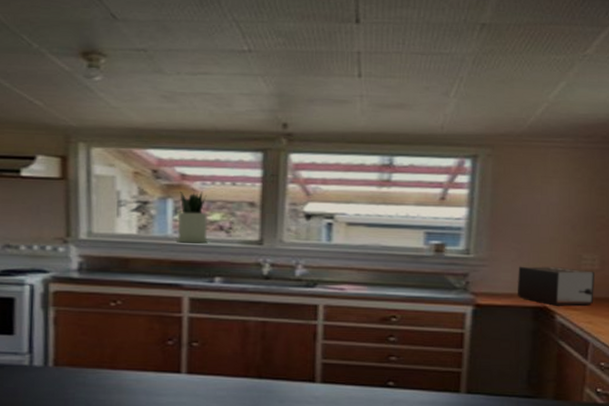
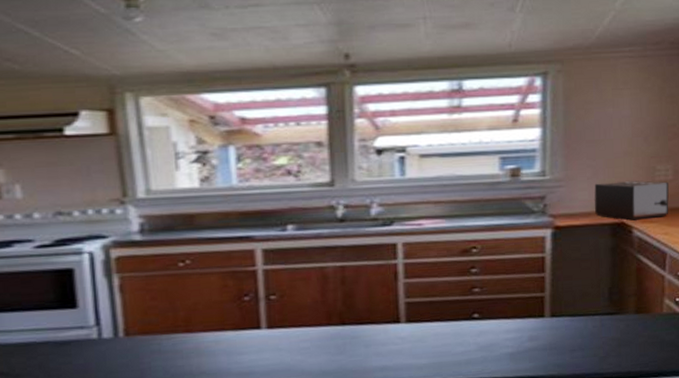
planter: present [175,191,209,244] -> none [241,135,277,192]

